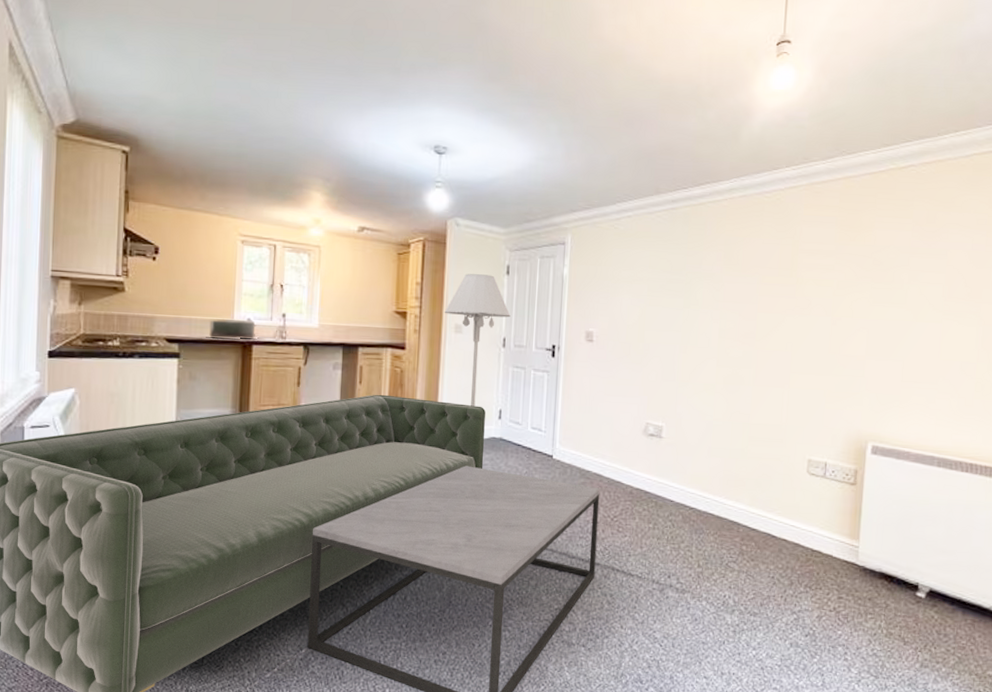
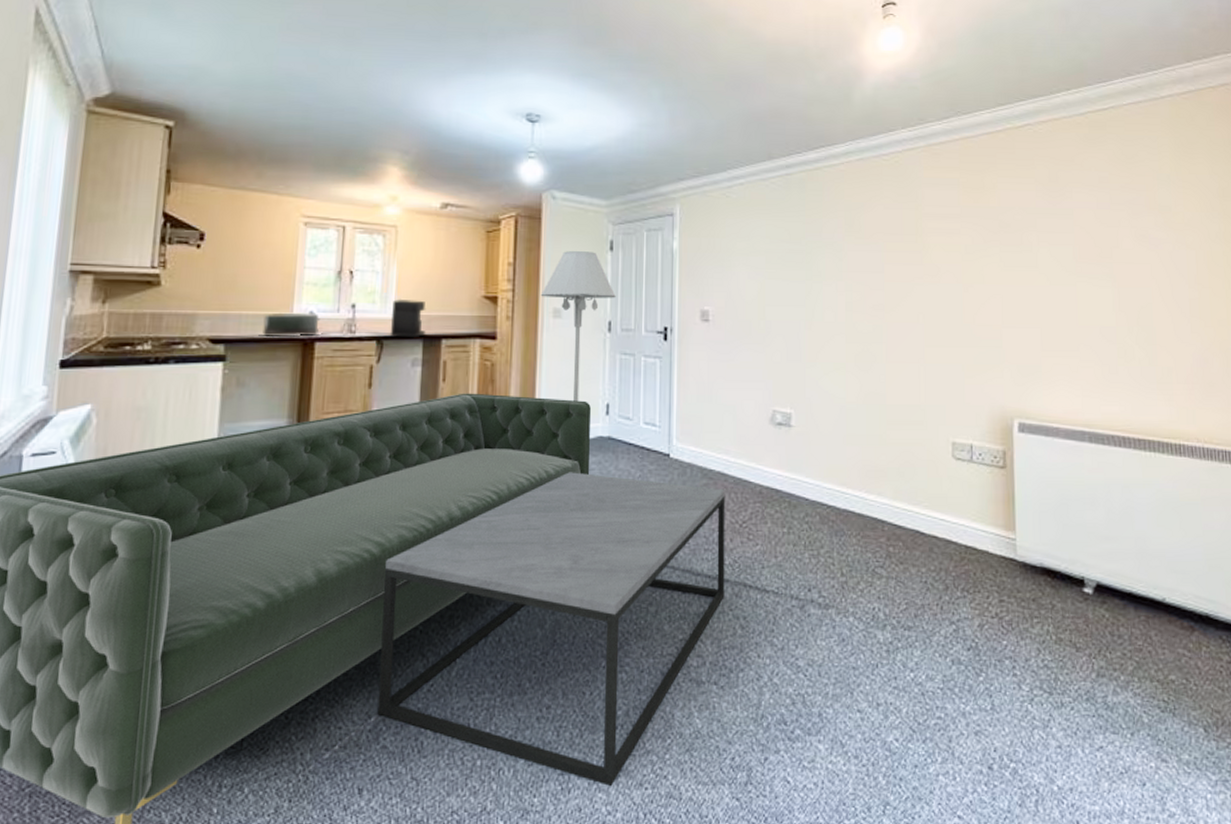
coffee maker: none [315,310,346,346] -> present [390,298,426,338]

